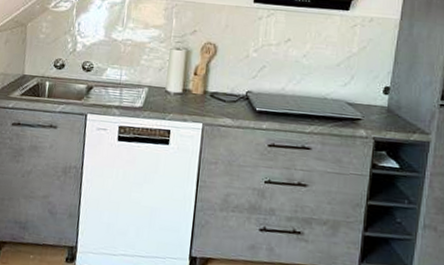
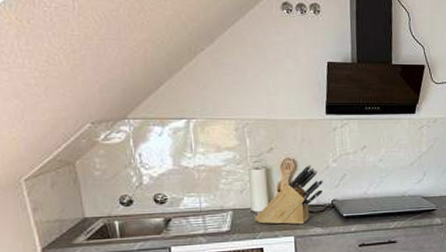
knife block: none [168,51,241,113] -> present [255,165,323,225]

